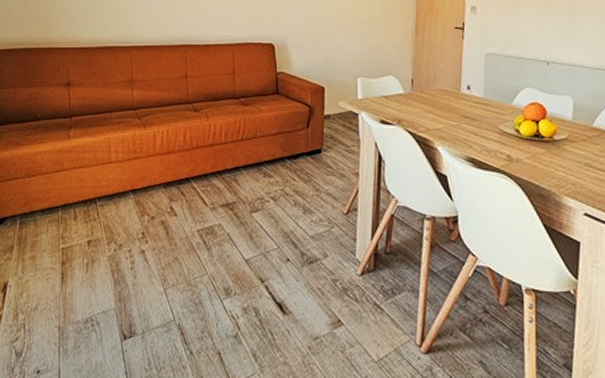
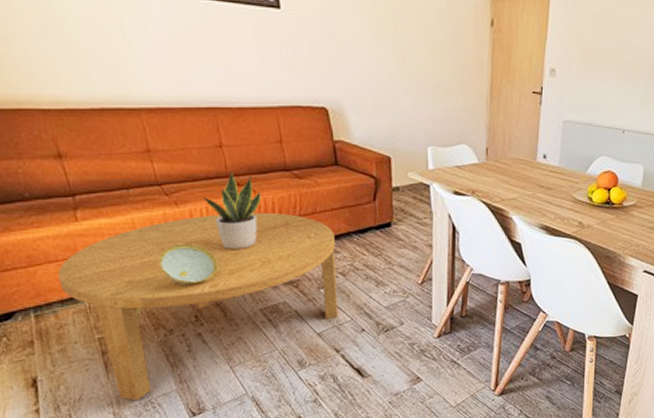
coffee table: none [44,136,270,317] -> present [57,212,339,401]
decorative bowl: none [122,162,169,201] -> present [159,243,219,285]
potted plant: none [165,98,212,170] -> present [202,171,262,250]

